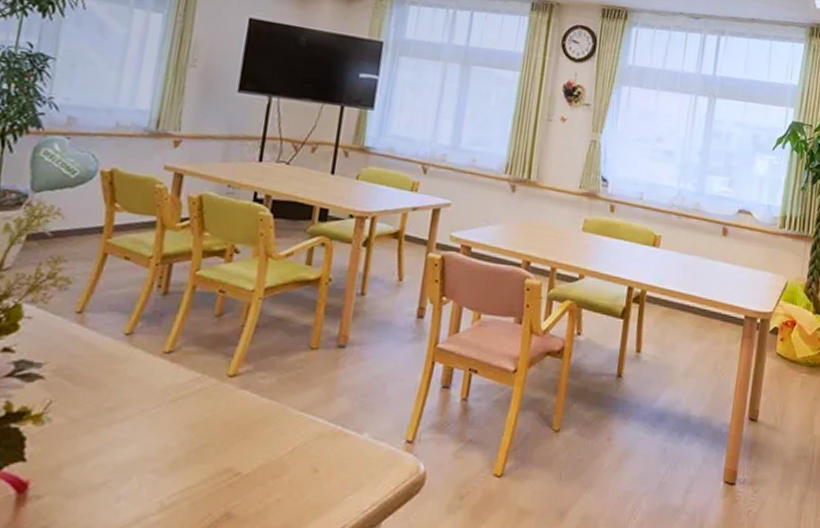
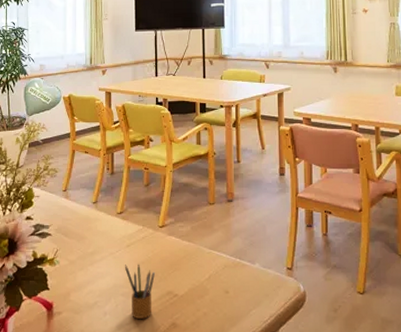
pencil box: none [162,427,211,507] -> present [125,264,155,319]

